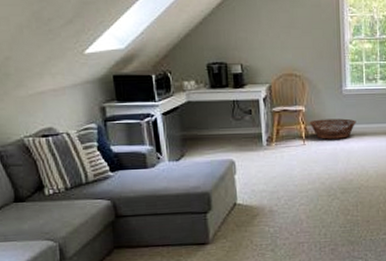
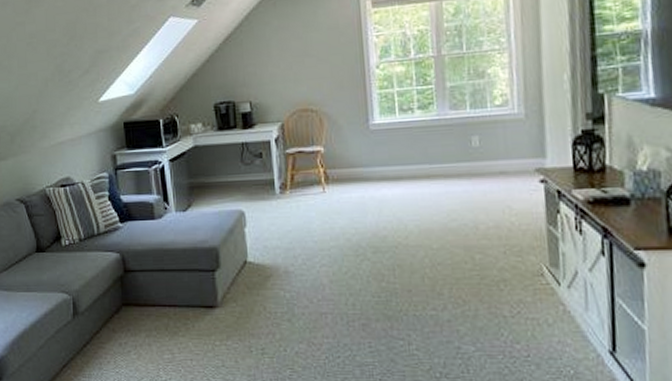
basket: present [309,118,356,139] -> none [329,159,389,186]

